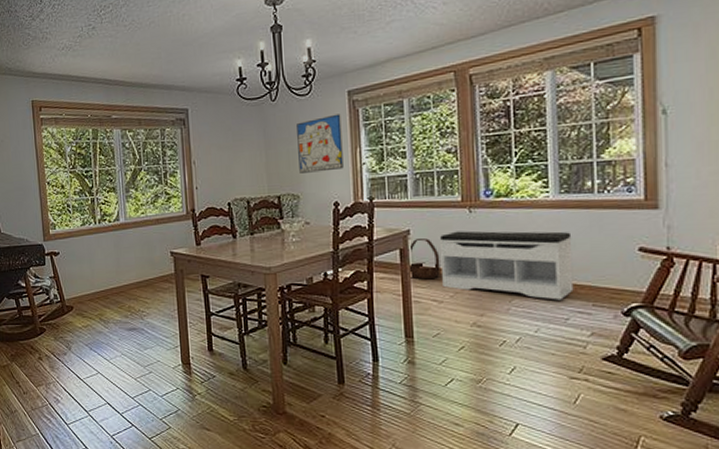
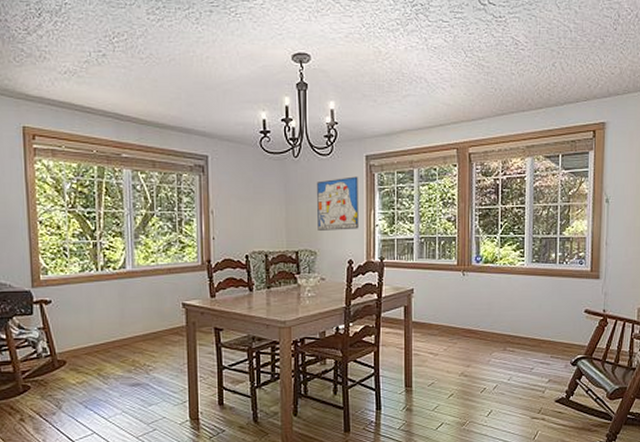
basket: present [407,238,441,280] -> none [410,297,437,335]
bench: present [439,231,574,300] -> none [437,291,539,353]

